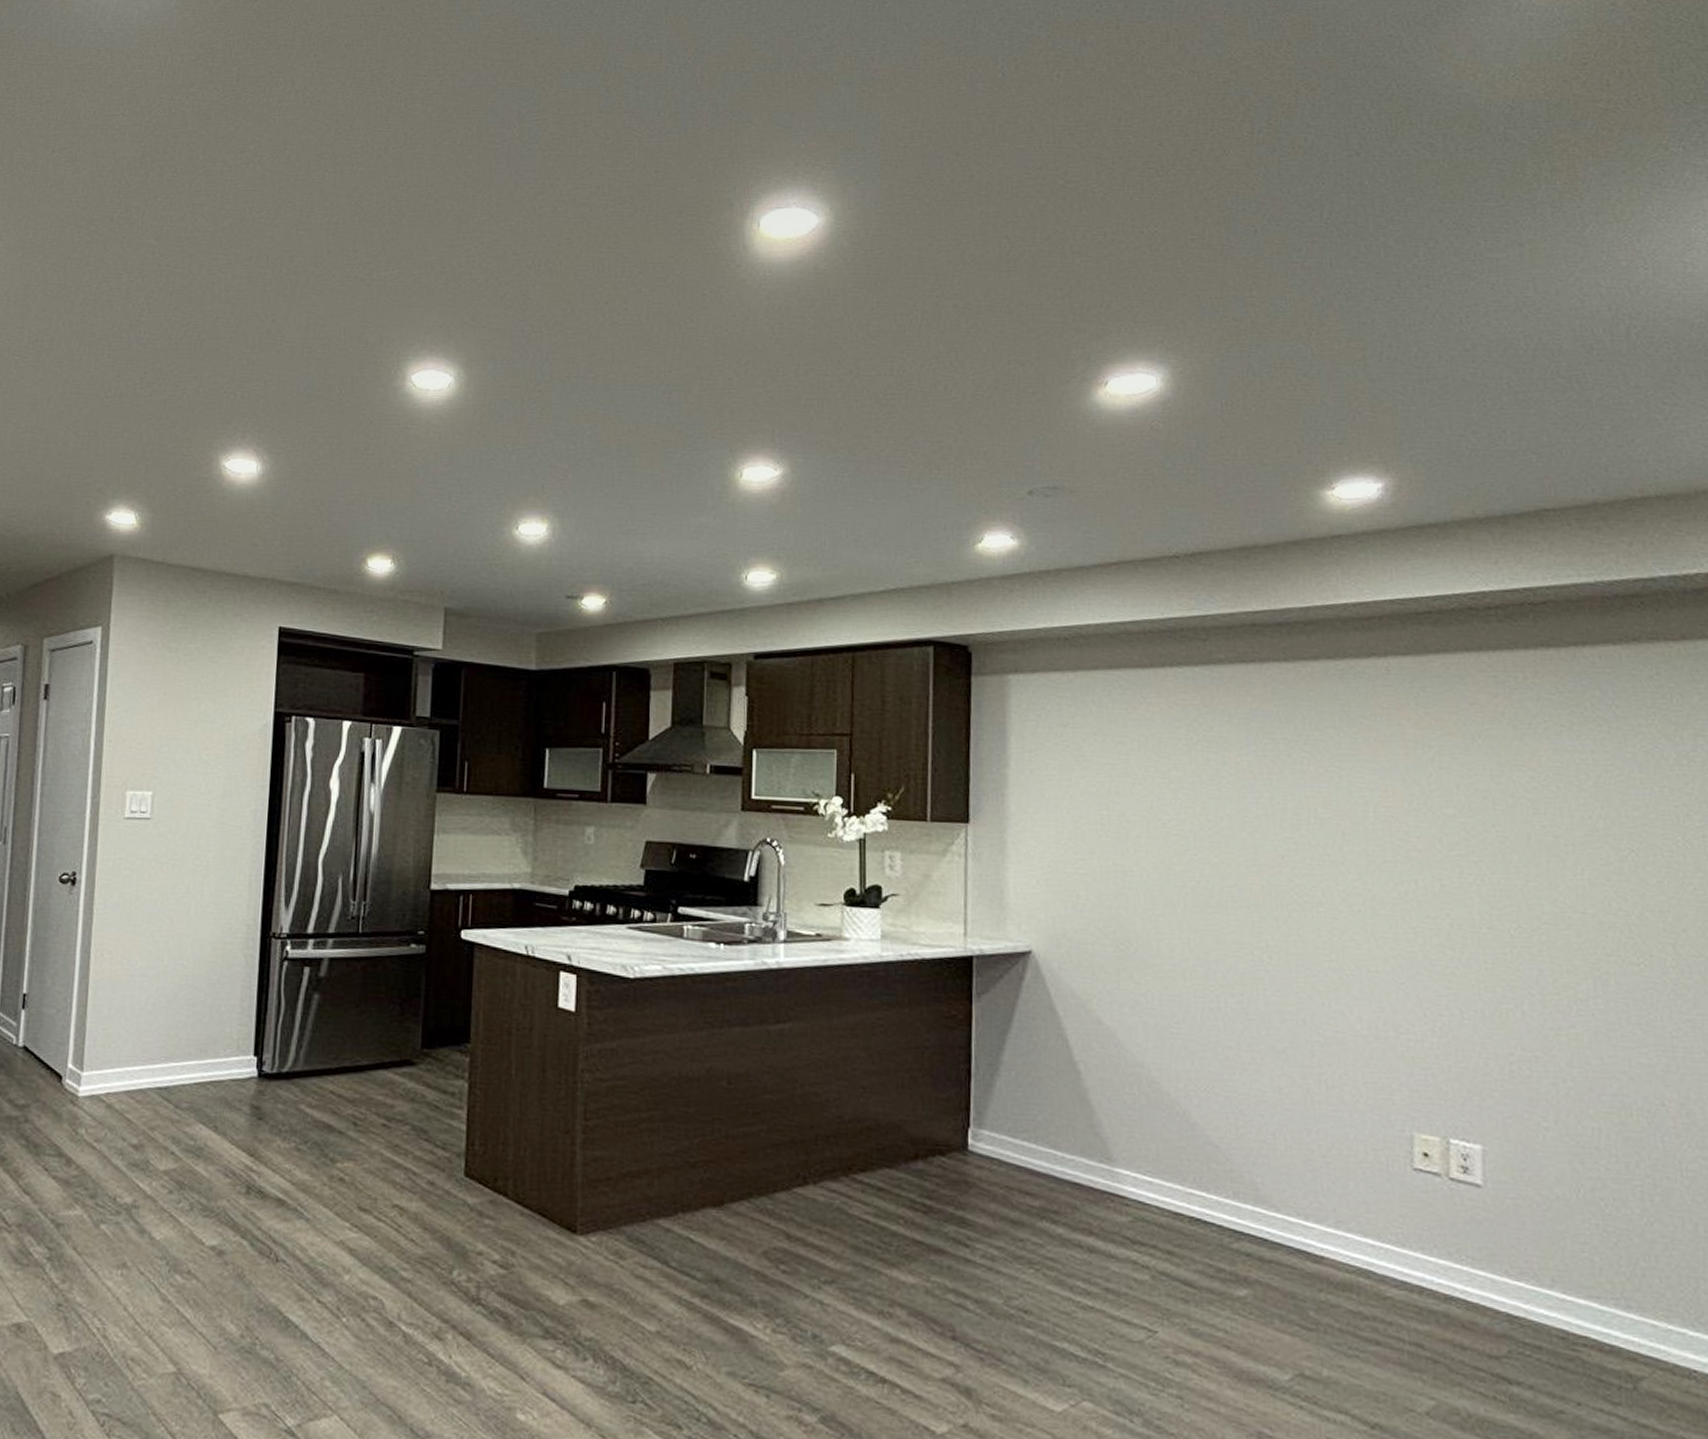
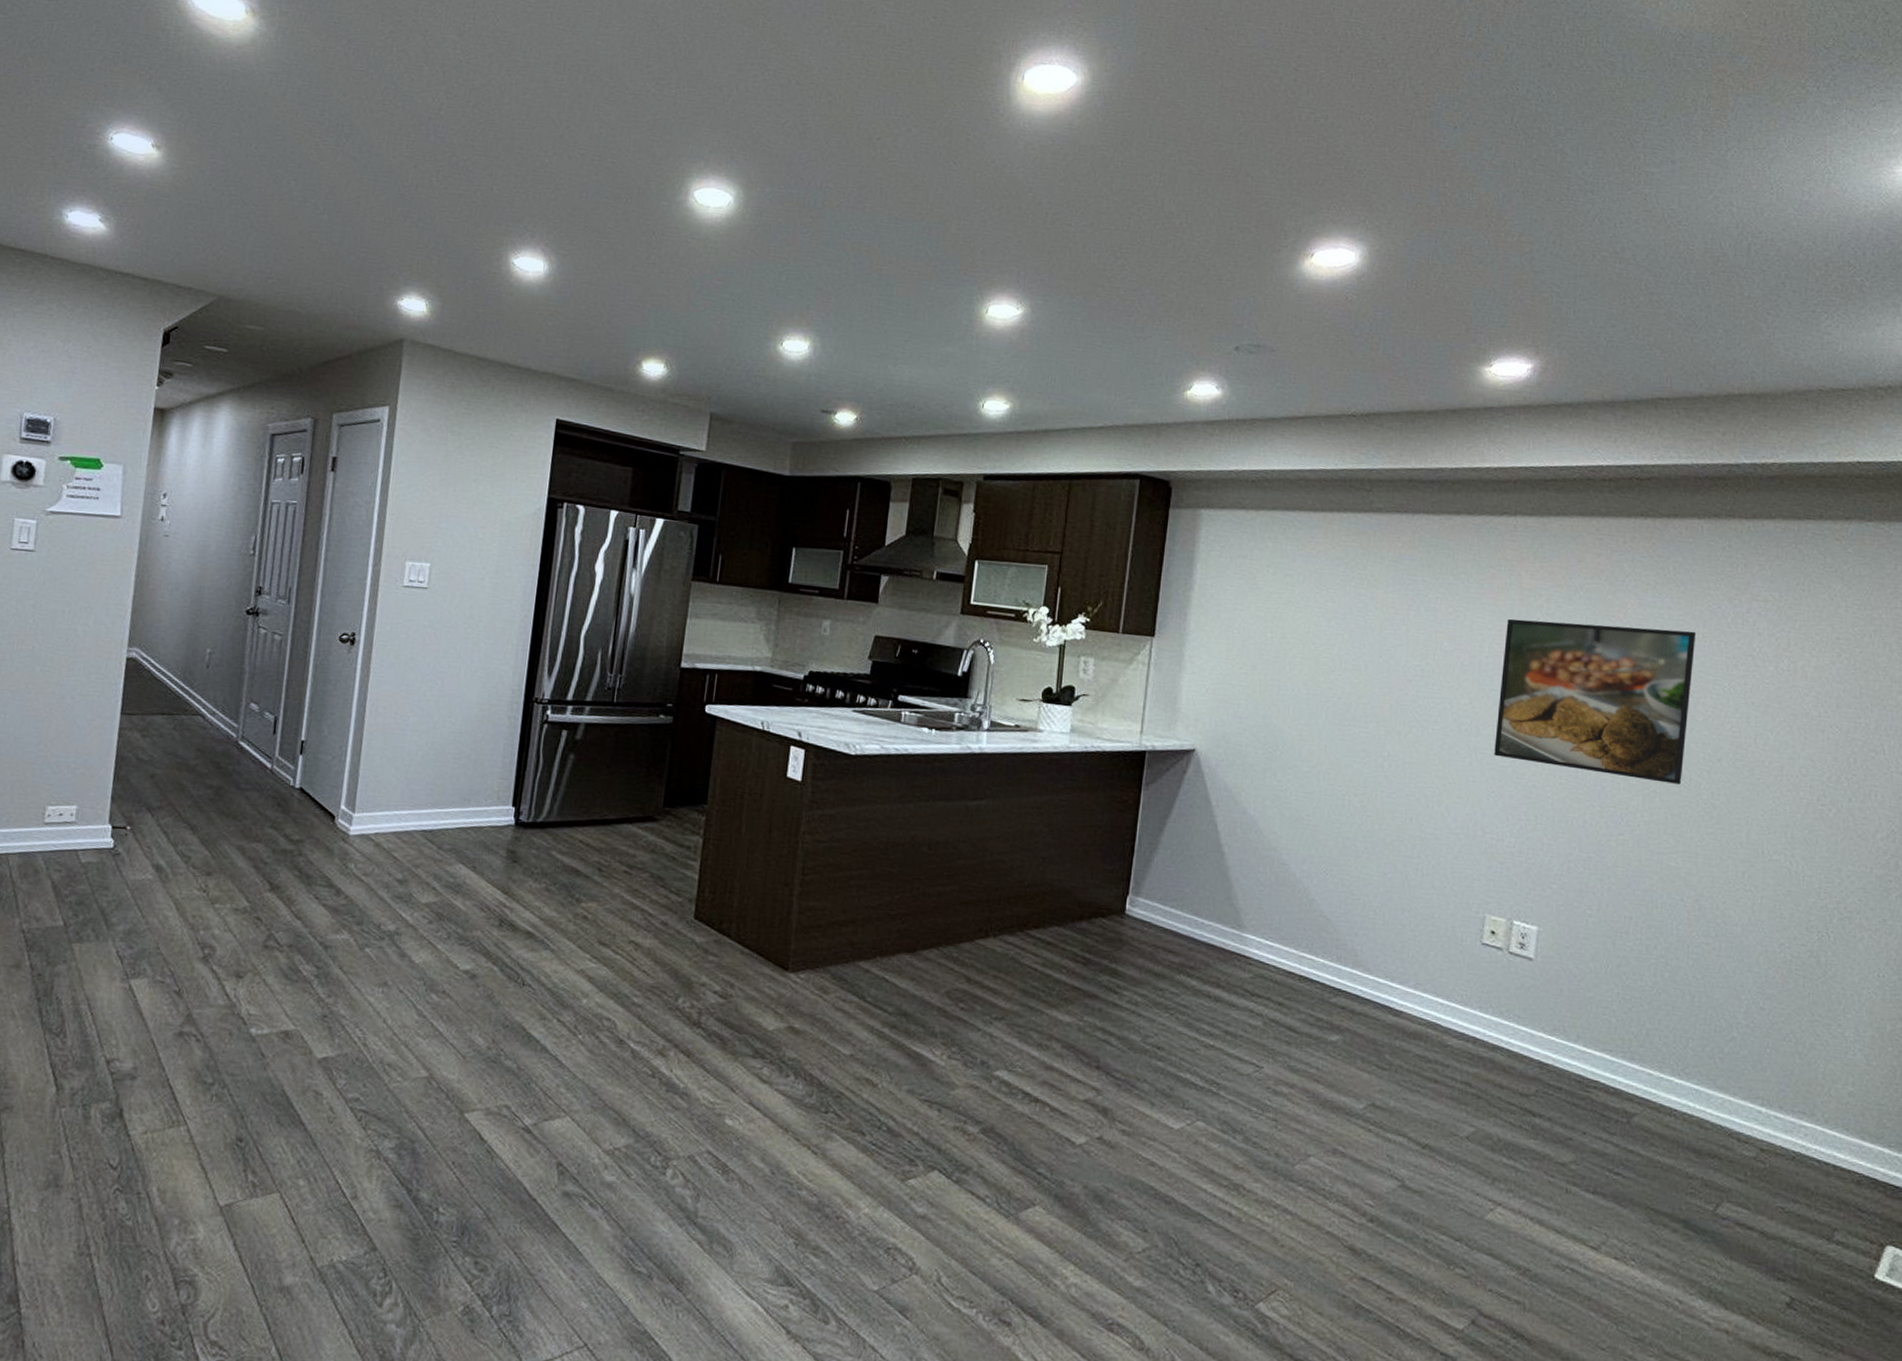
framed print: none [1392,776,1641,962] -> present [1494,618,1697,784]

